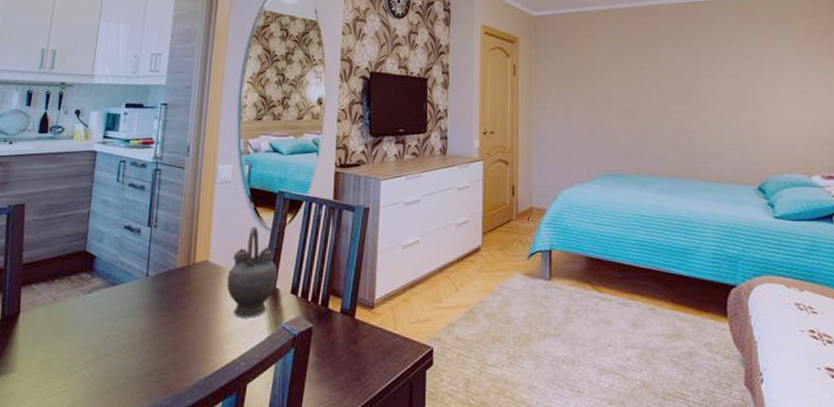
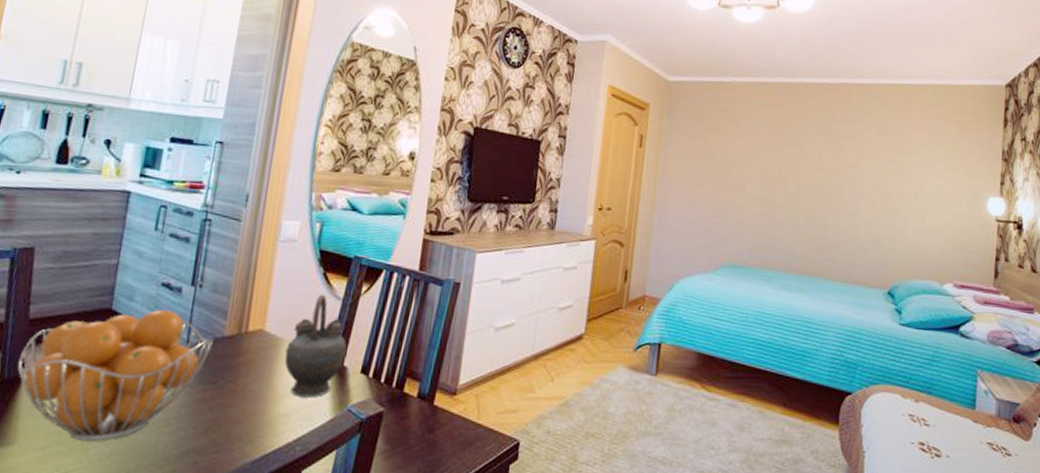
fruit basket: none [14,248,168,366] -> present [17,309,213,441]

